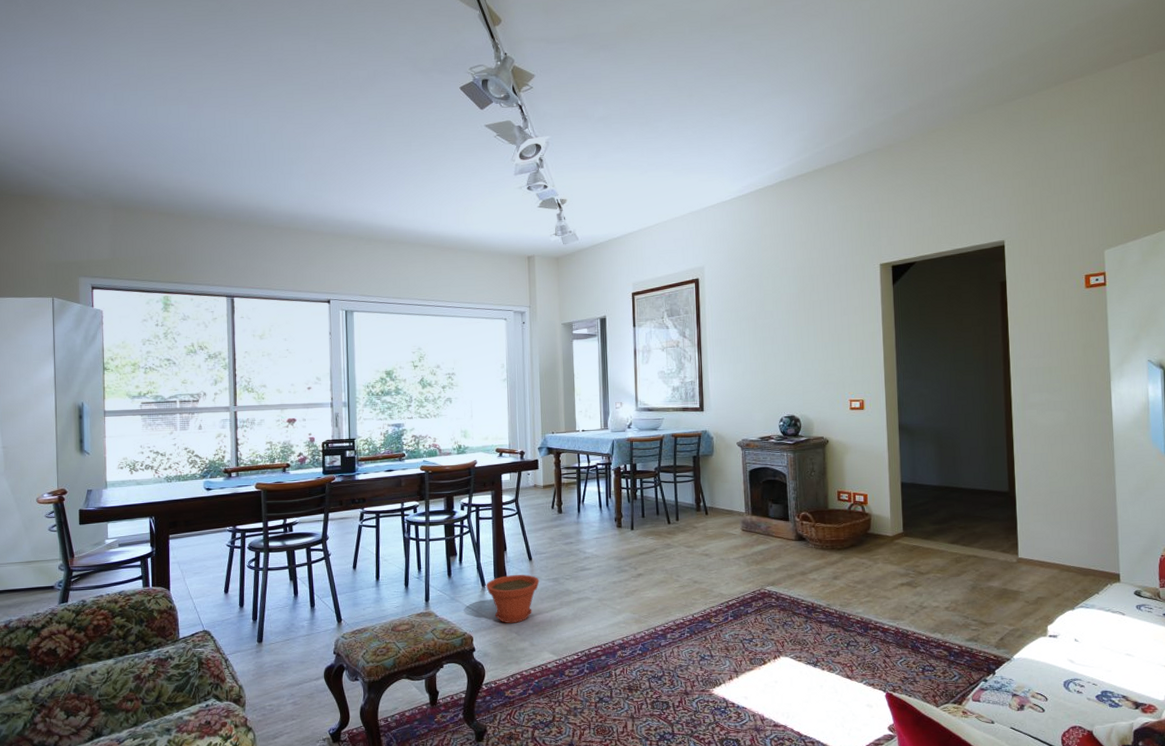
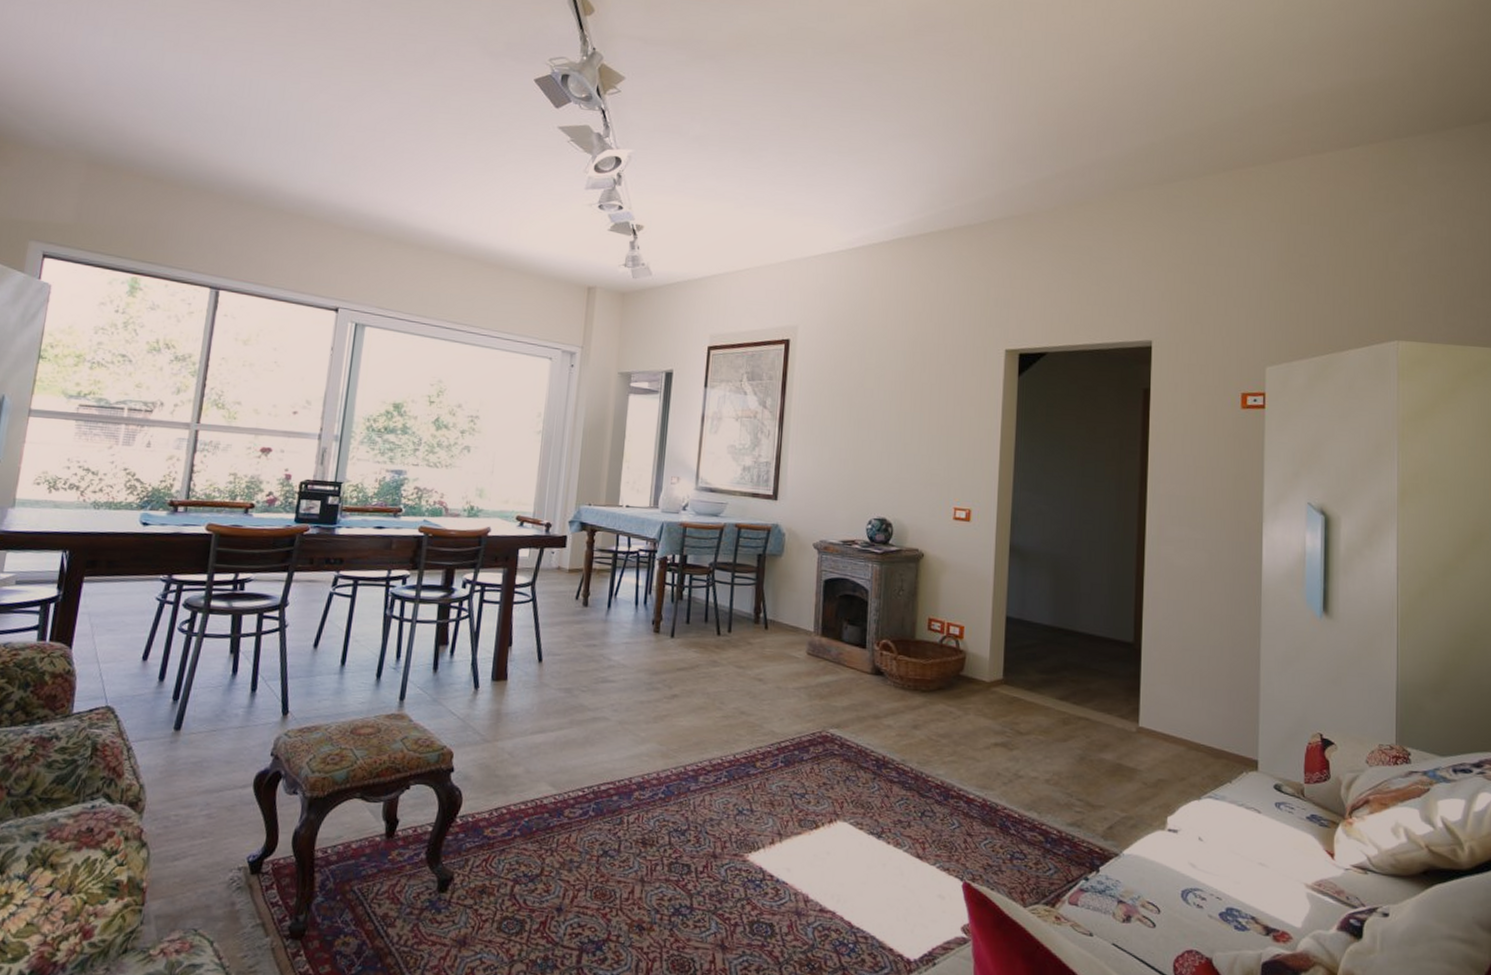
plant pot: present [486,575,540,623] -> none [479,678,548,741]

